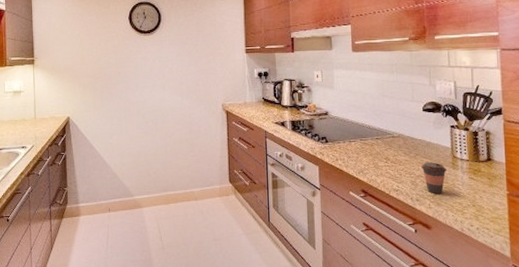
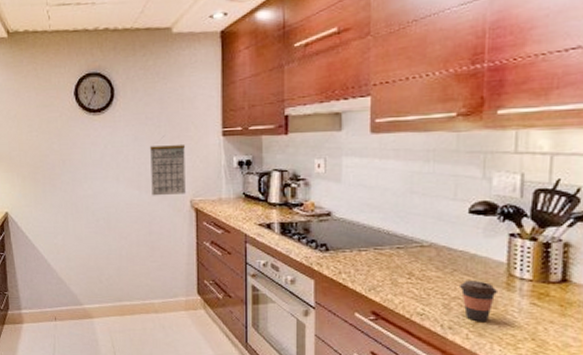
calendar: none [190,53,218,101] -> present [150,136,186,196]

